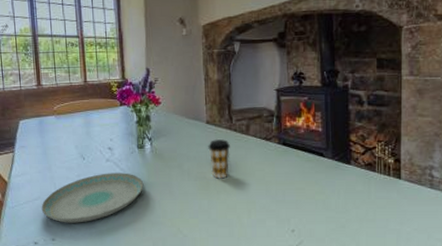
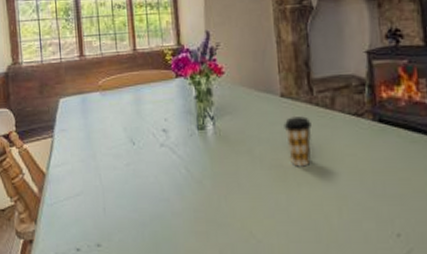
plate: present [41,173,144,223] -> none [84,160,206,225]

